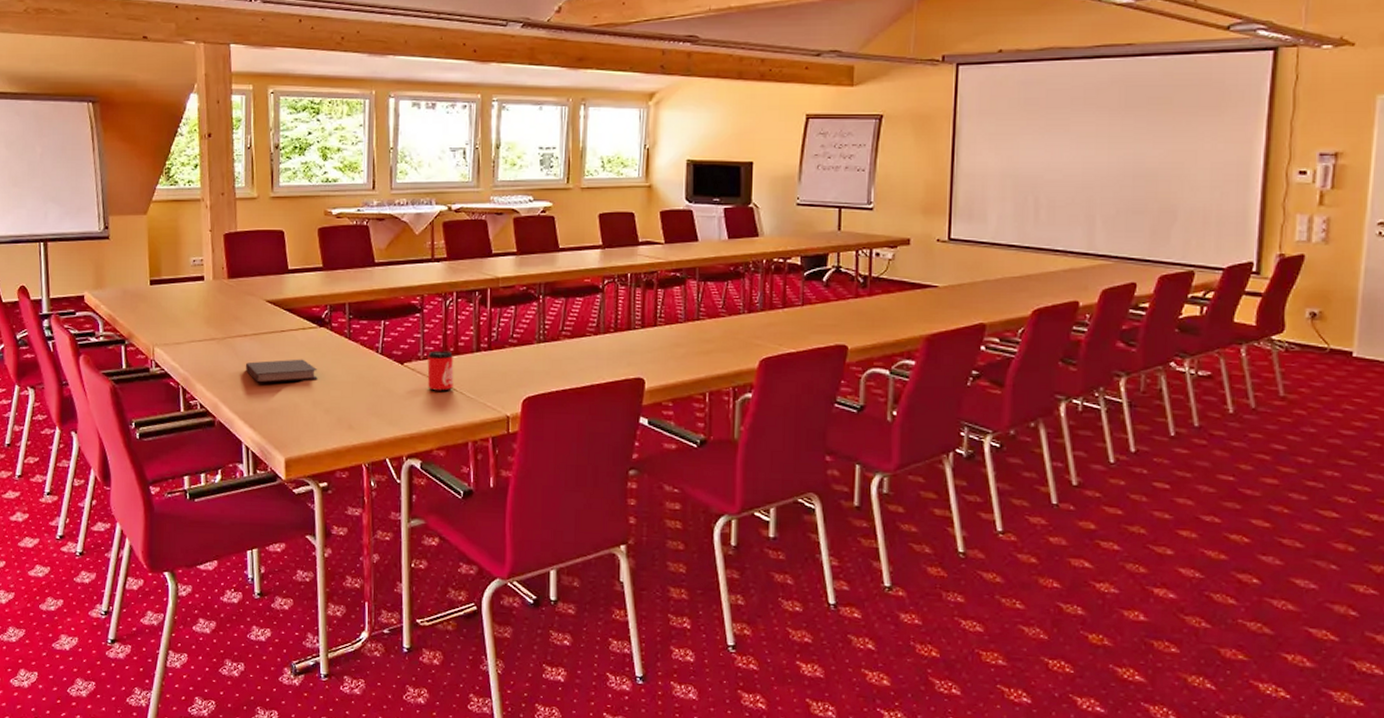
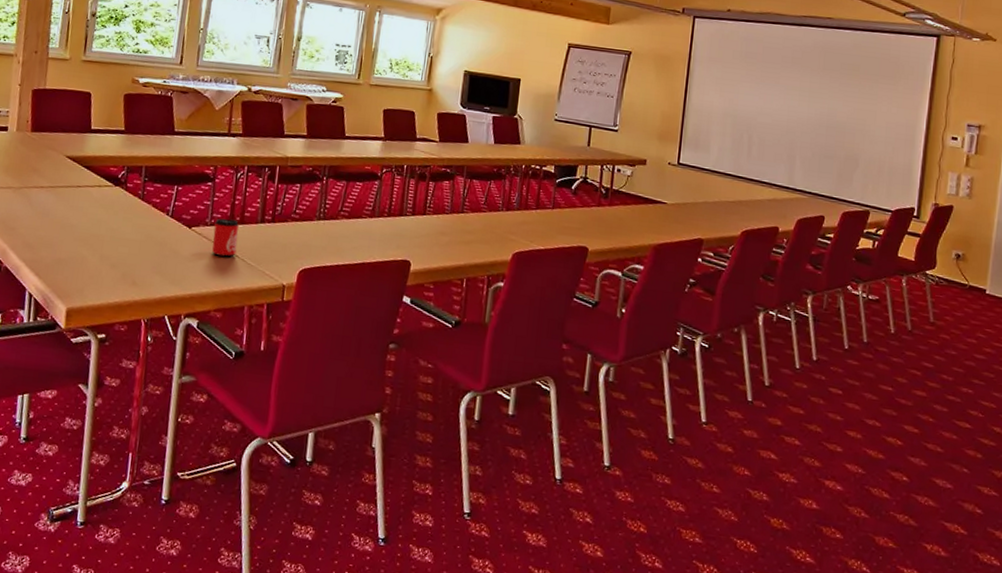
notebook: present [245,359,318,383] -> none [38,212,109,235]

